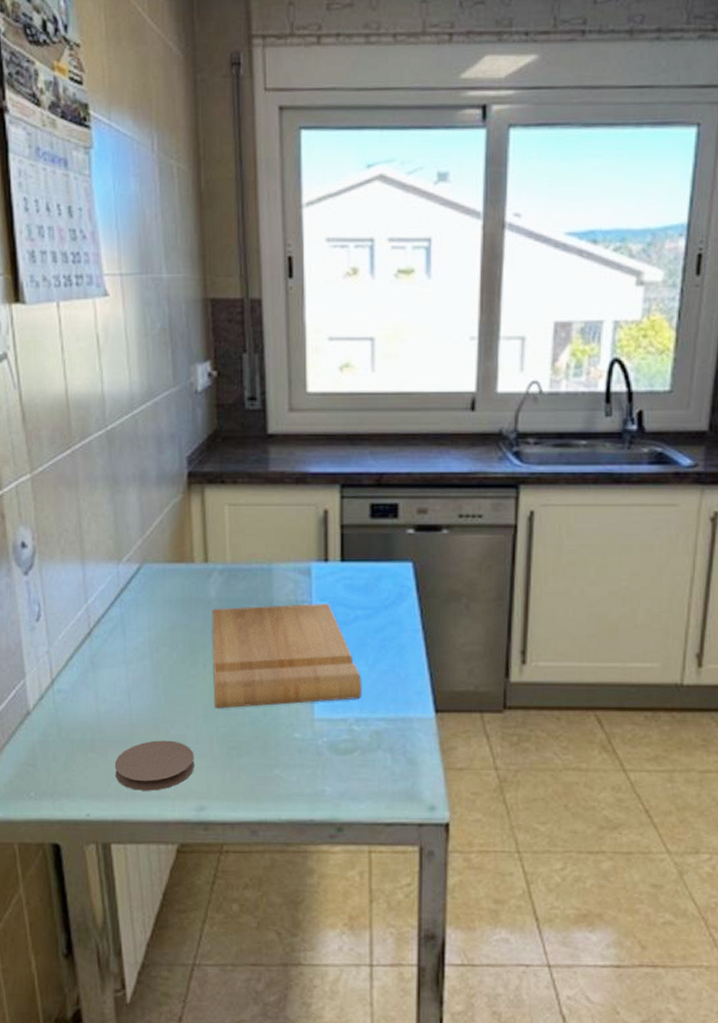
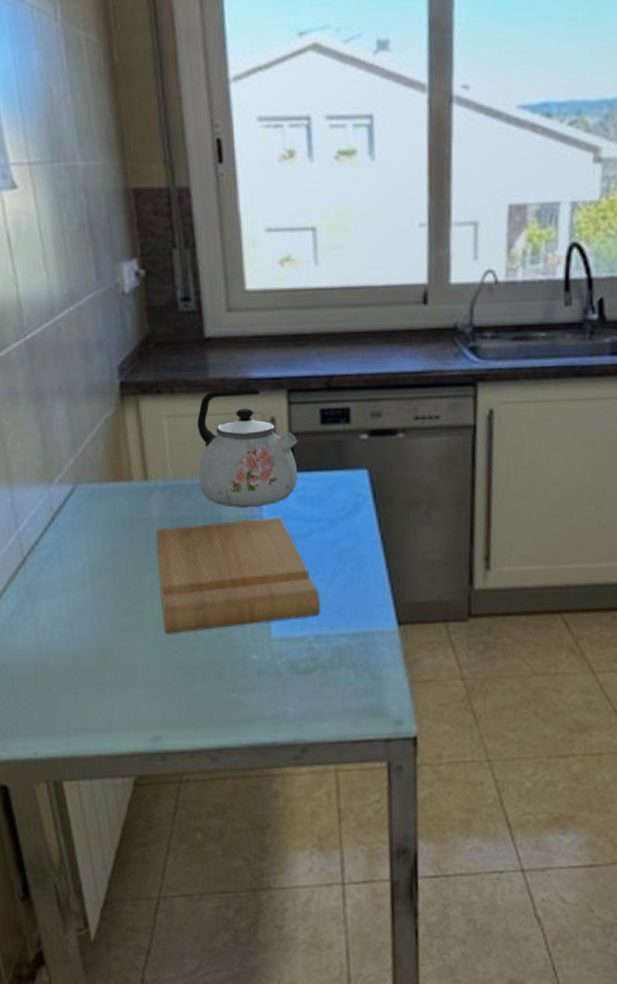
coaster: present [114,740,194,791] -> none [60,670,147,725]
kettle: none [255,481,348,594] -> present [197,387,298,509]

